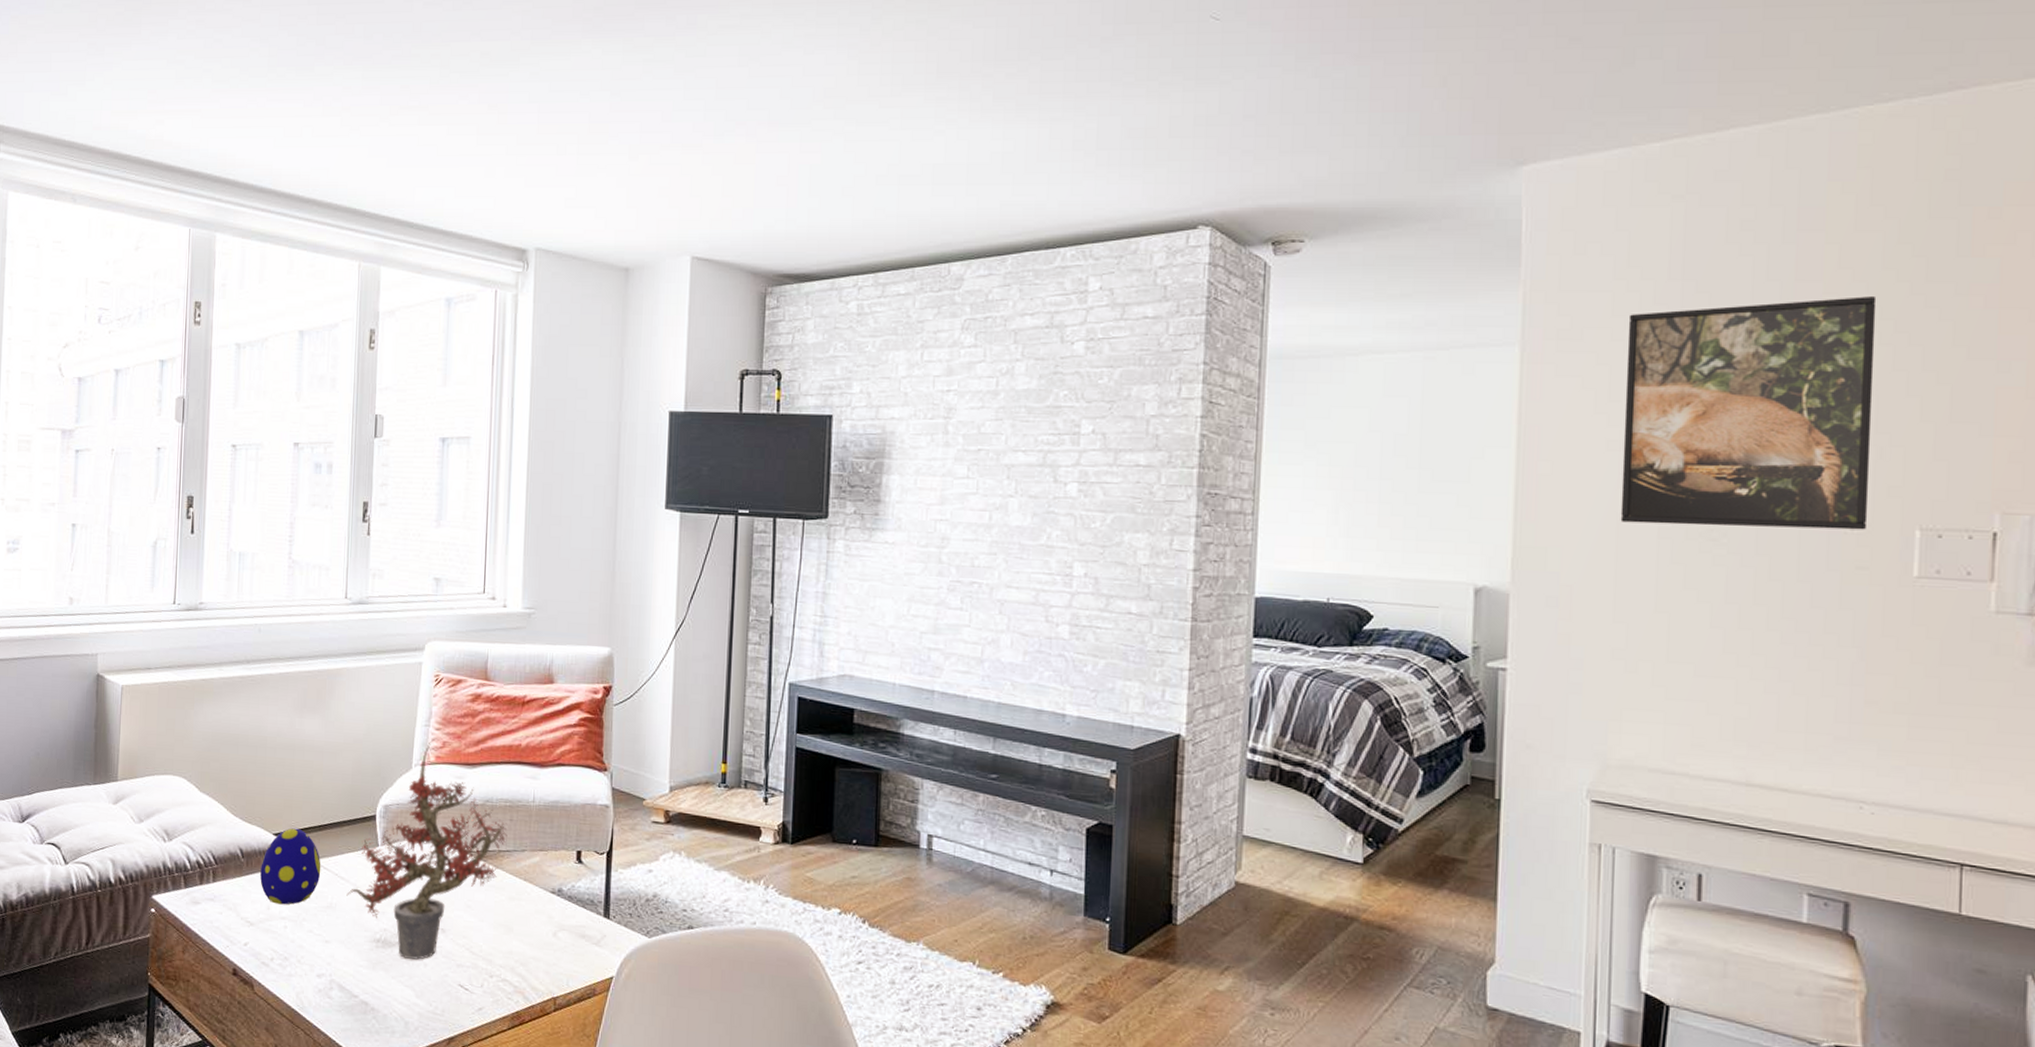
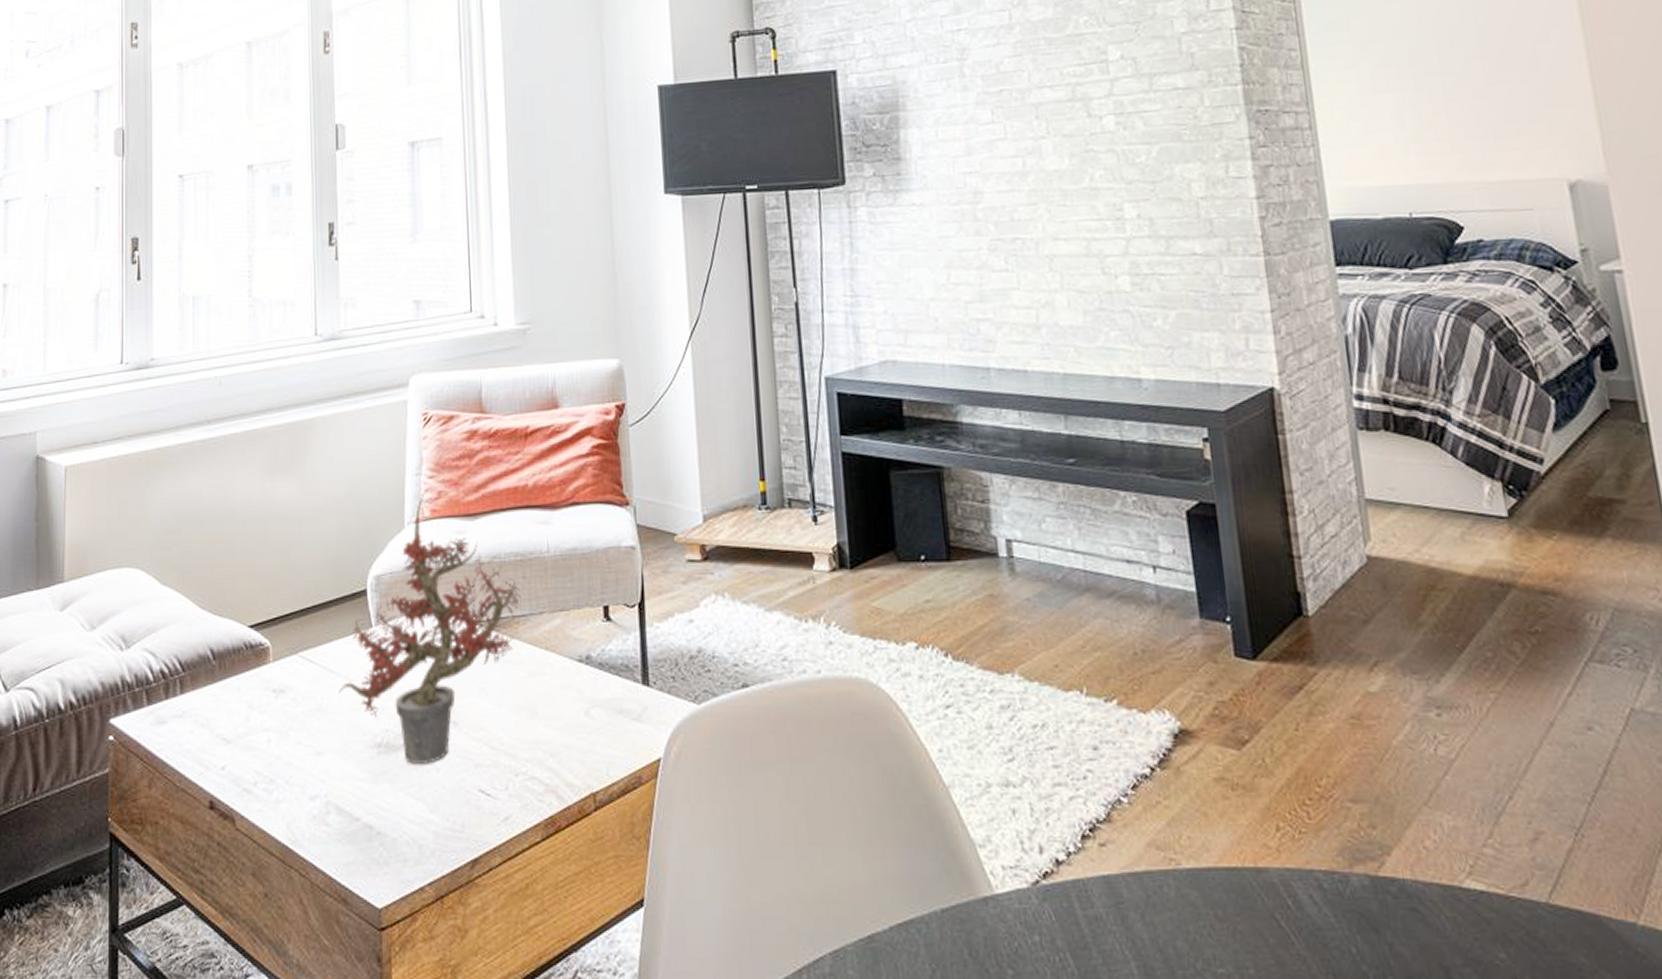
decorative egg: present [260,828,321,905] -> none [236,616,307,713]

